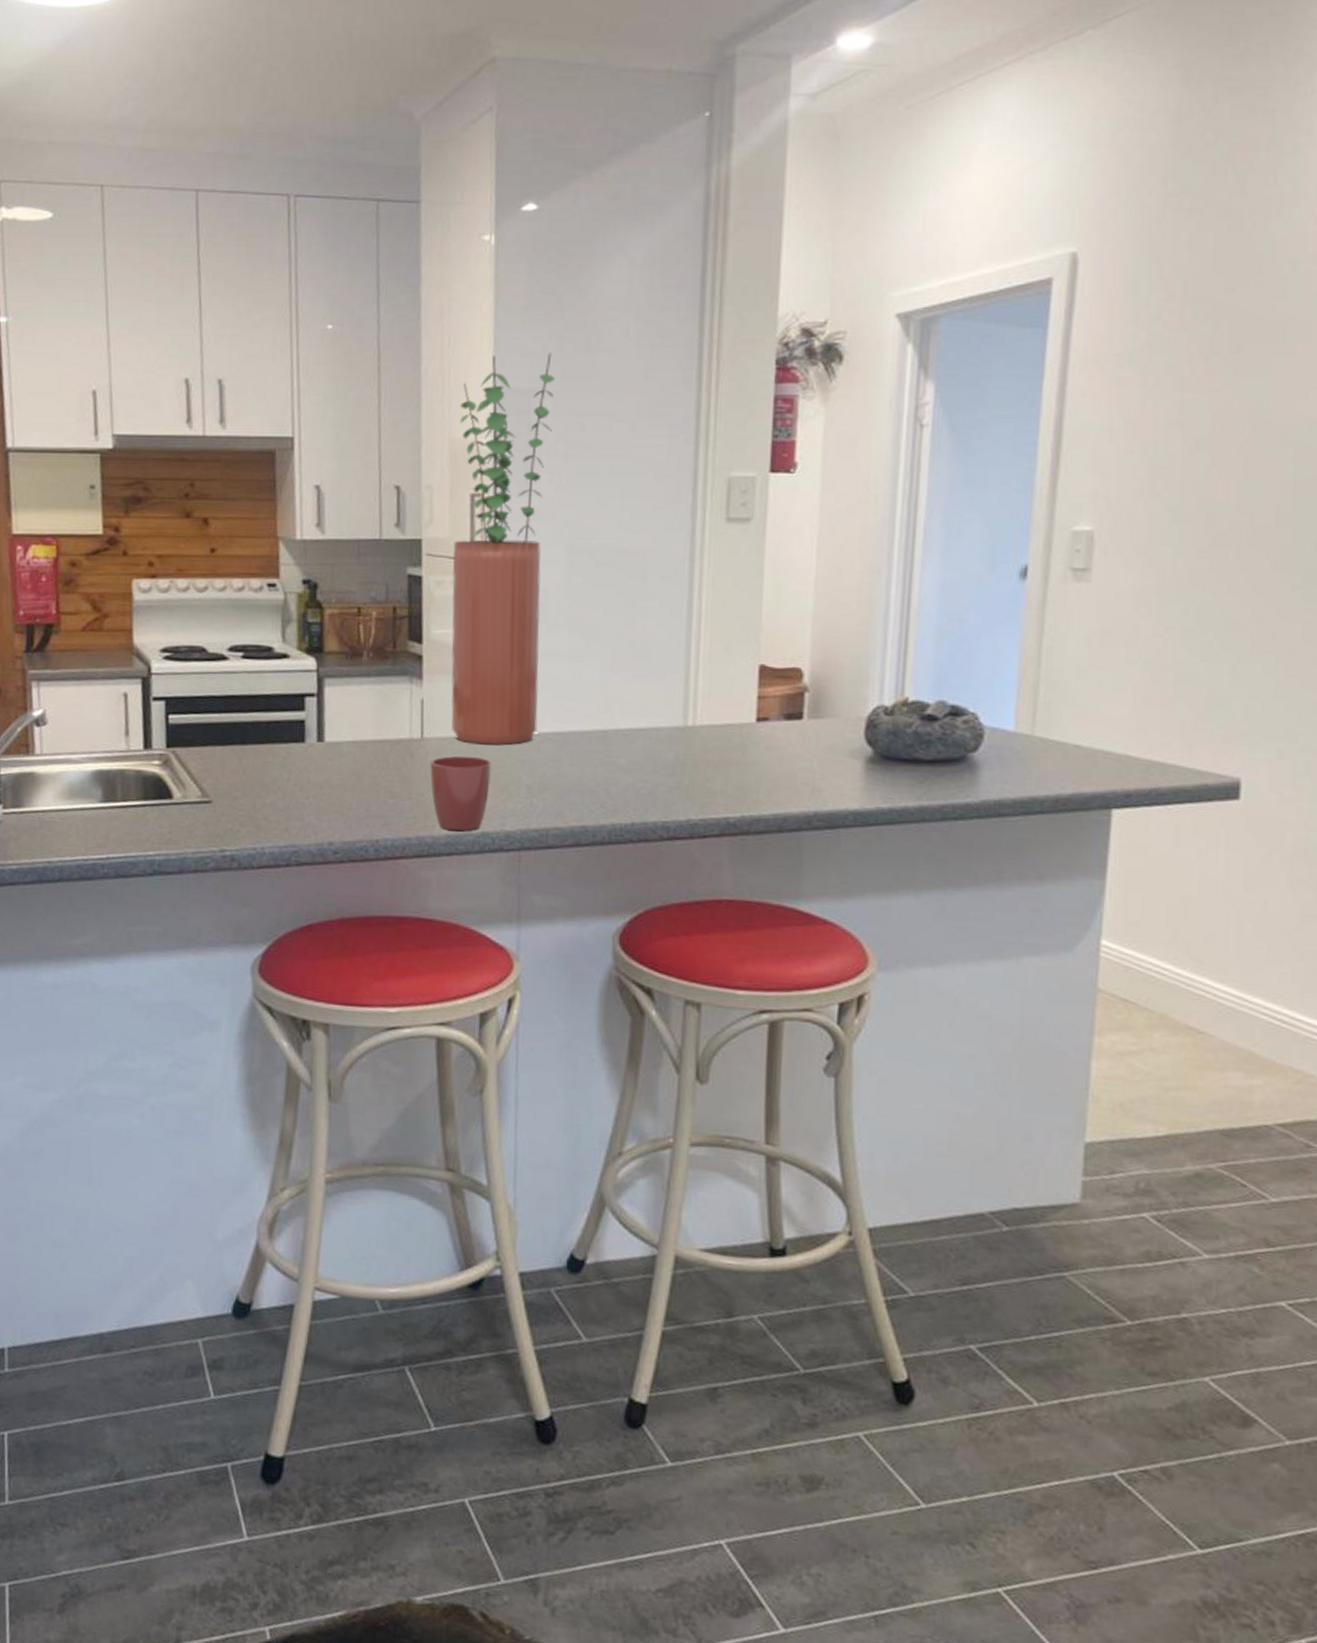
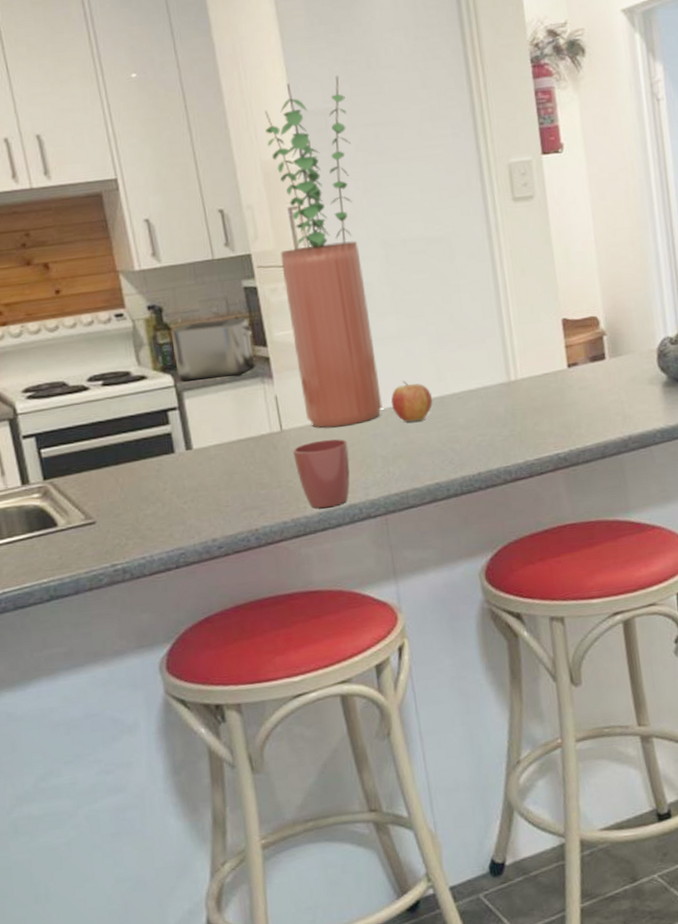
toaster: none [322,604,409,671] -> present [171,316,254,382]
fruit: none [547,705,595,754] -> present [390,380,433,422]

